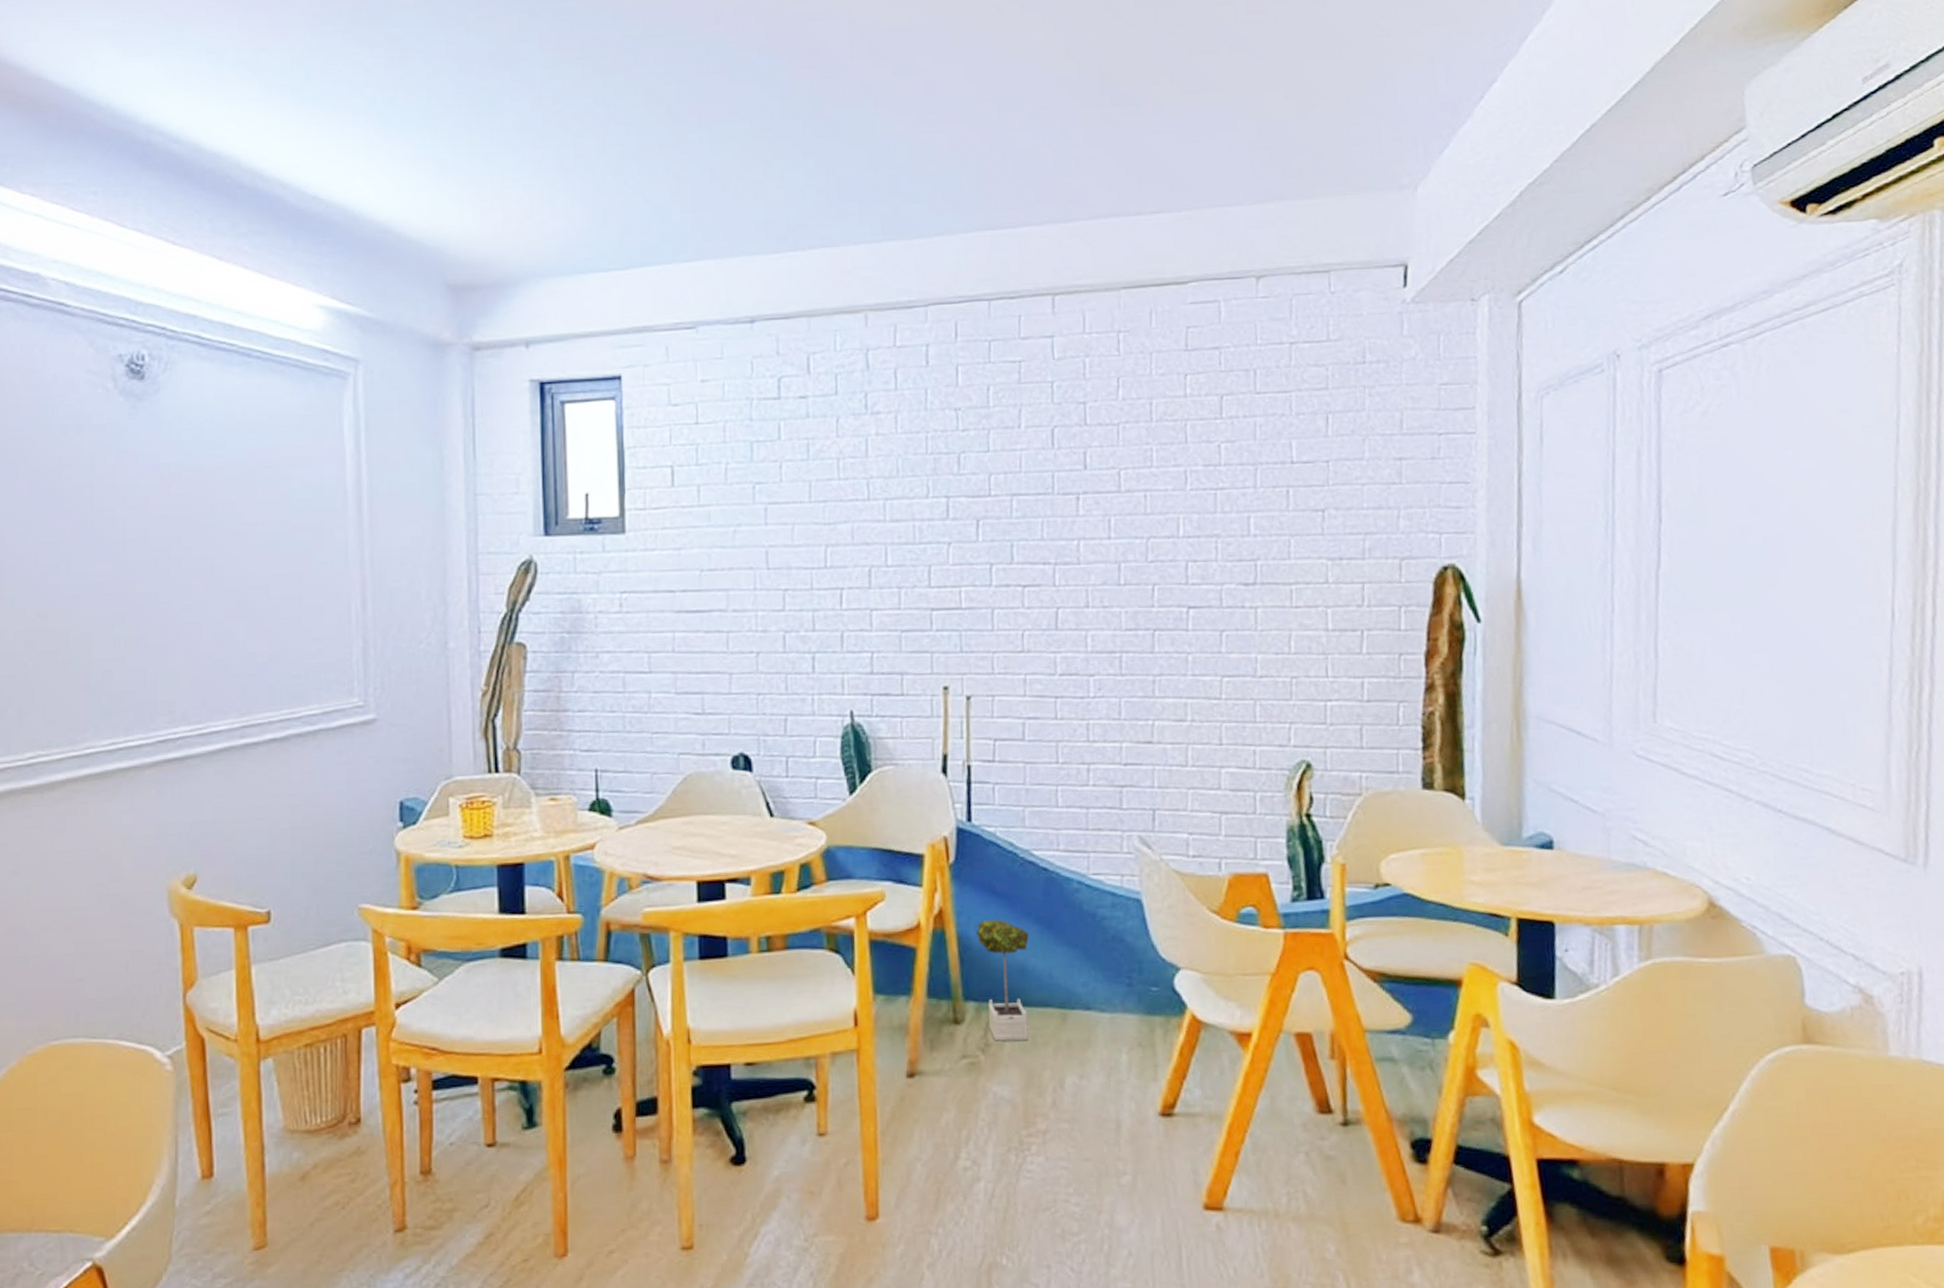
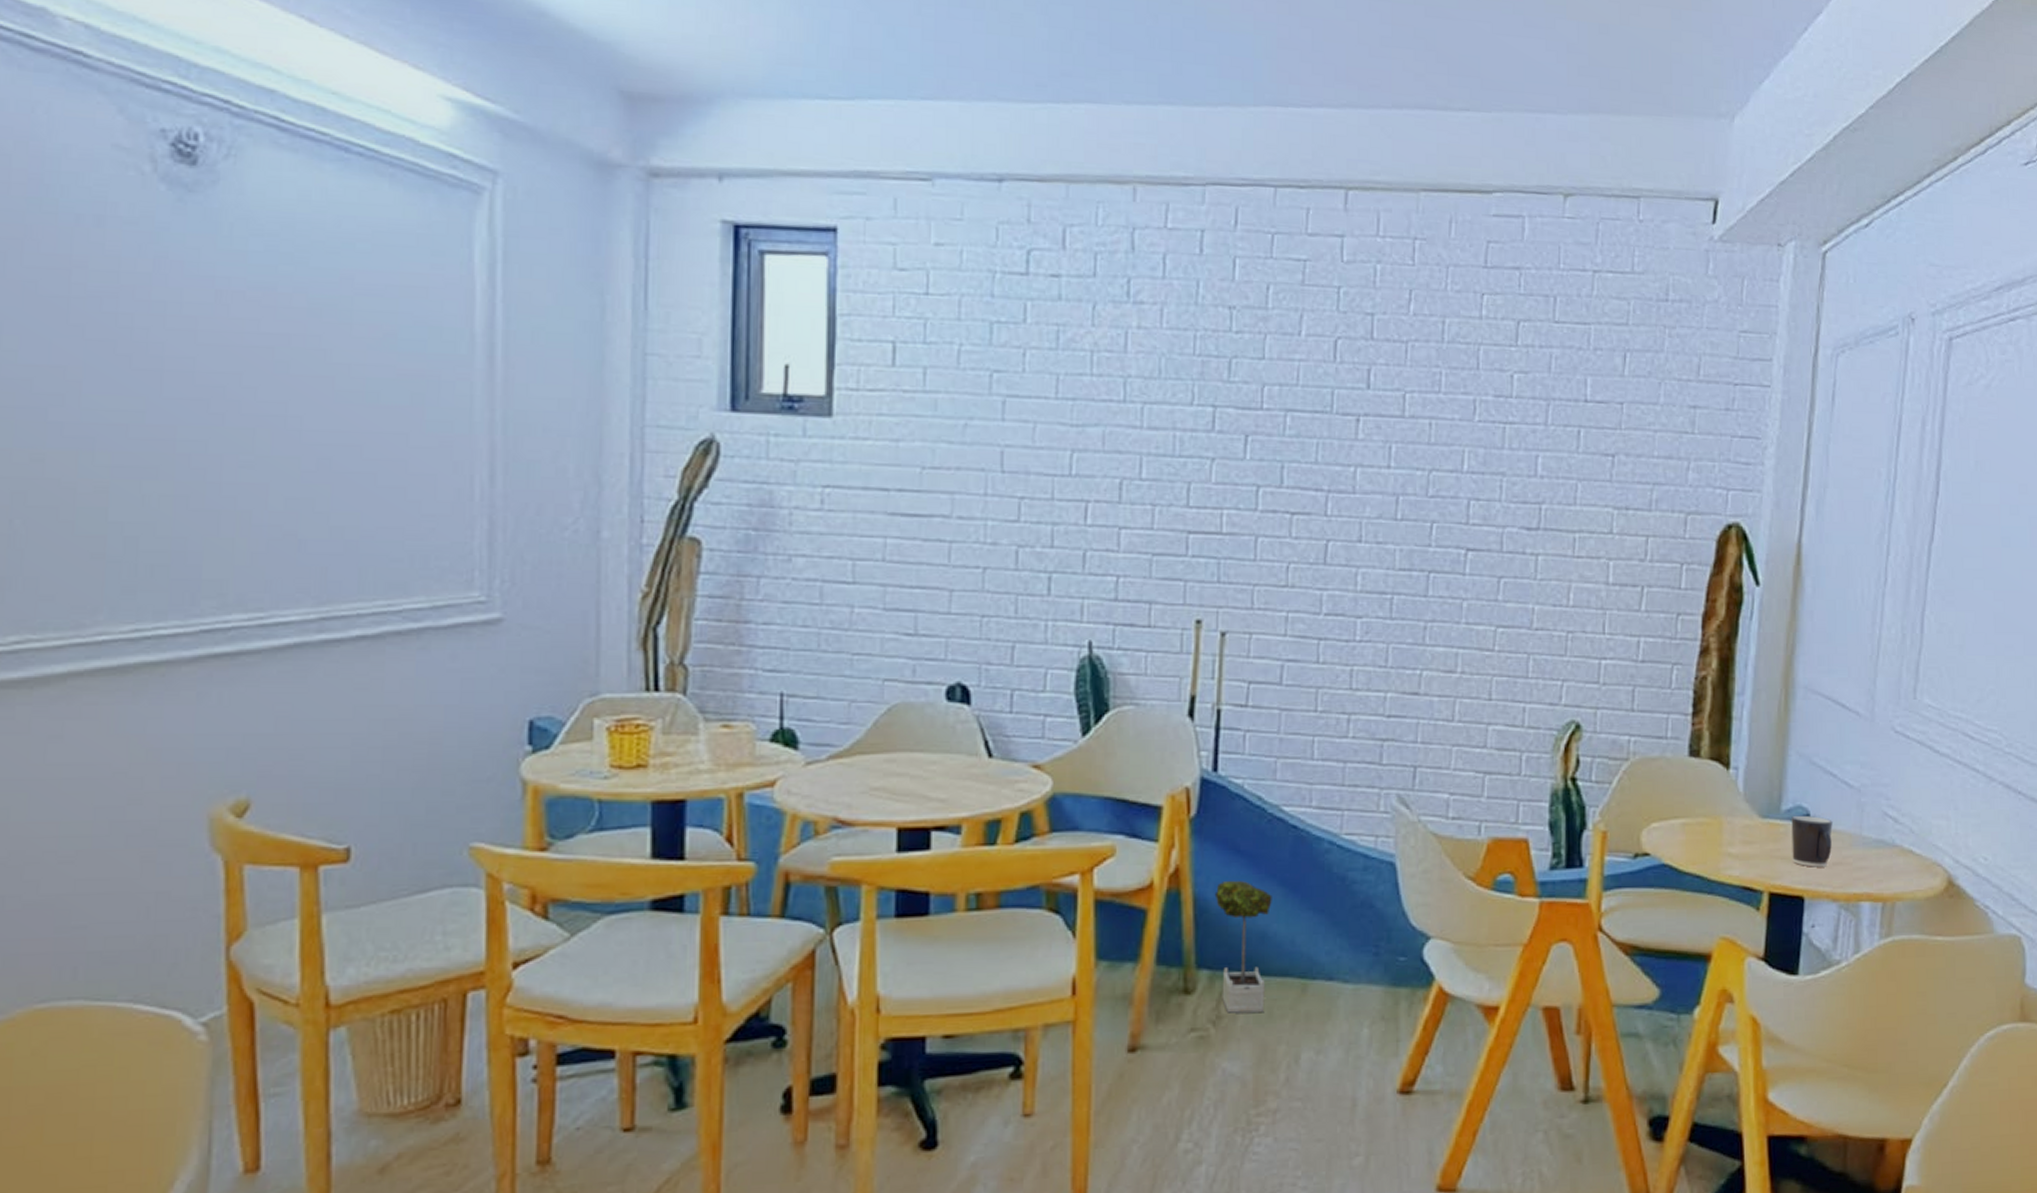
mug: none [1534,841,1580,893] -> present [1791,815,1833,867]

